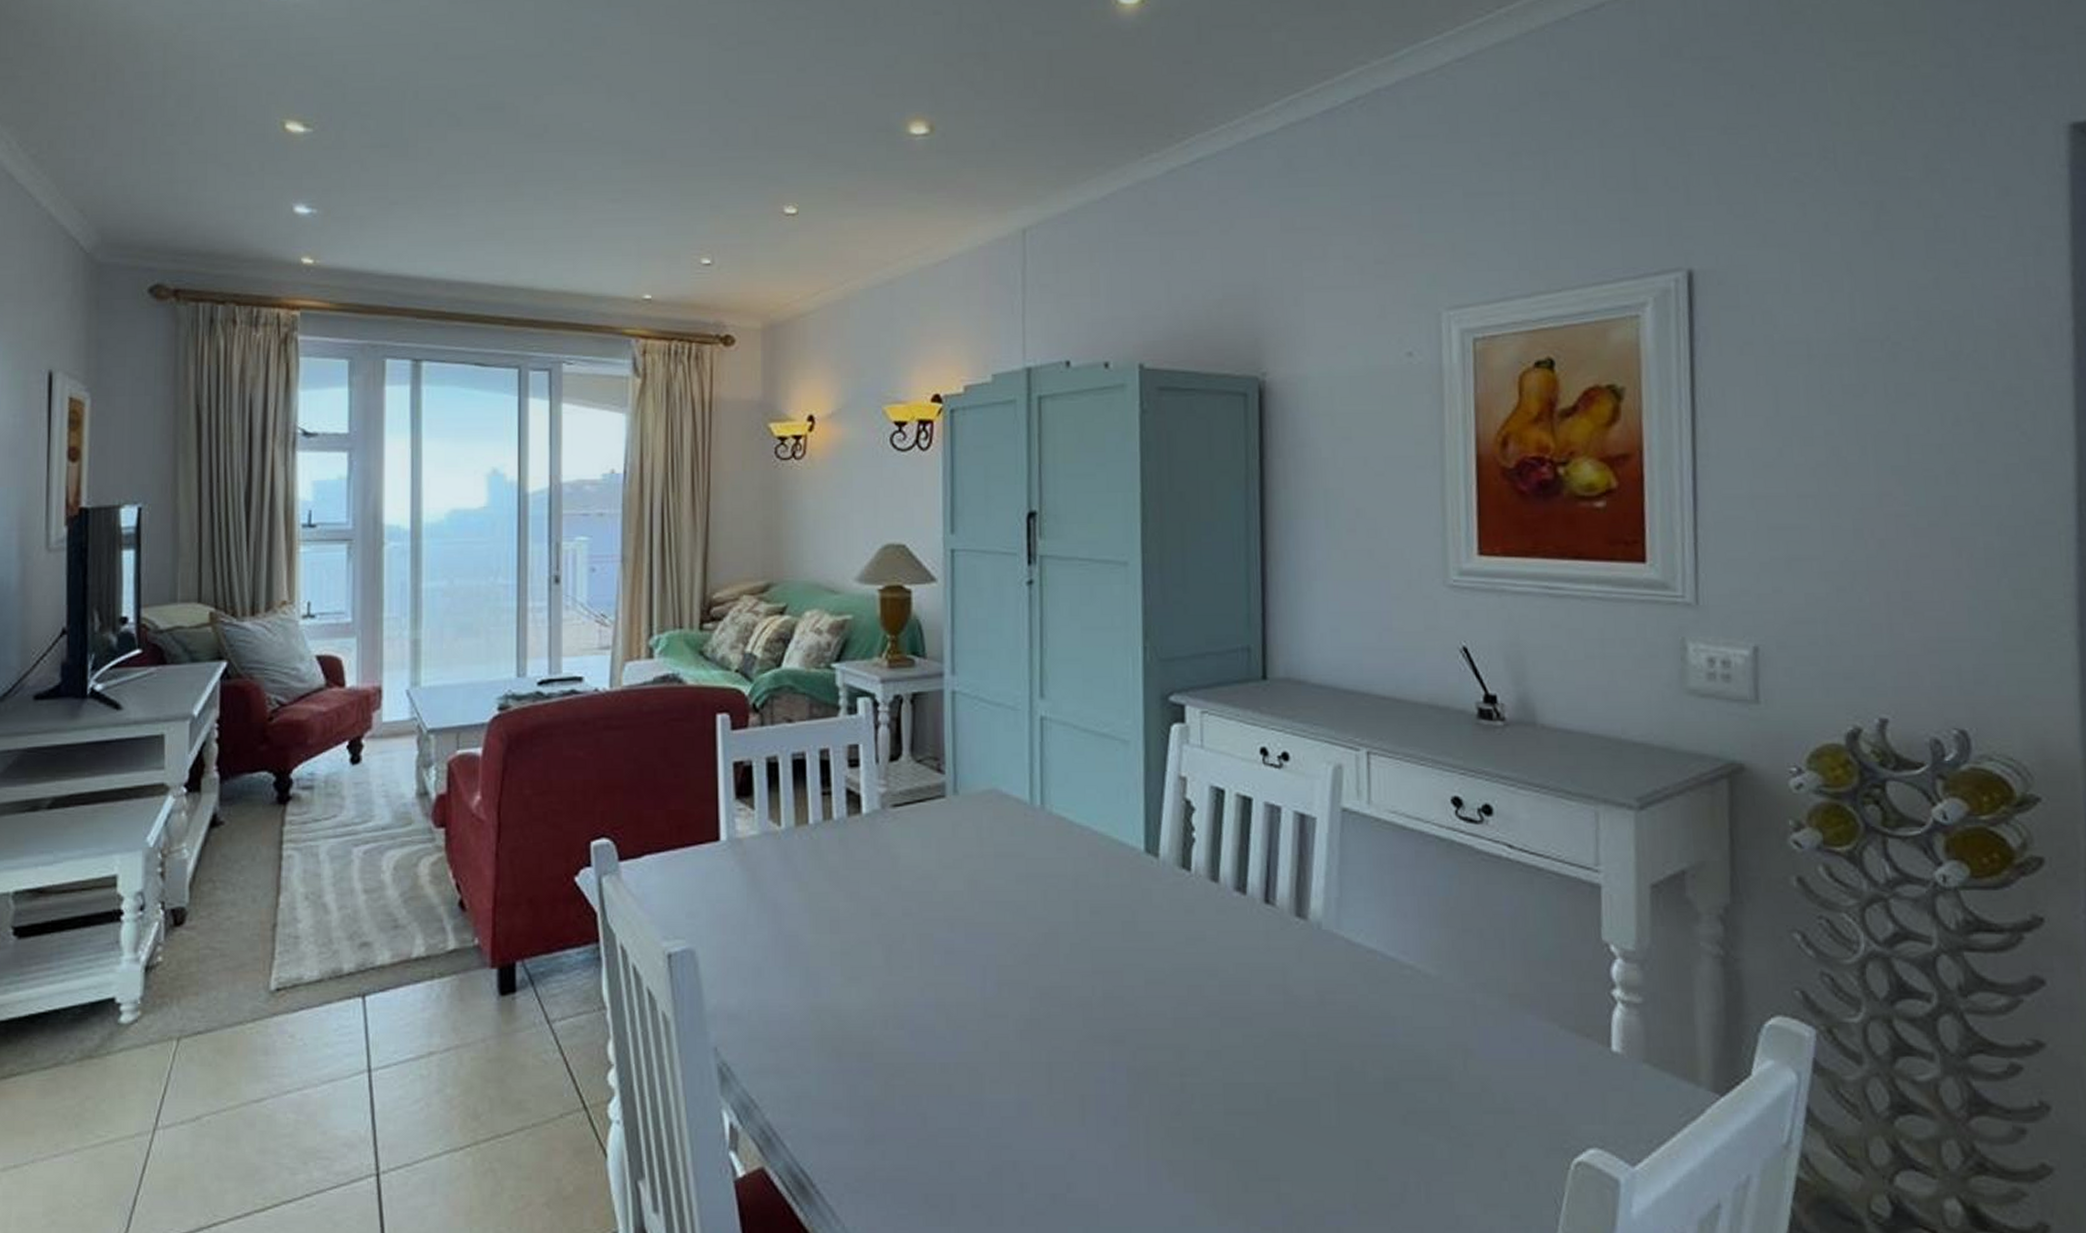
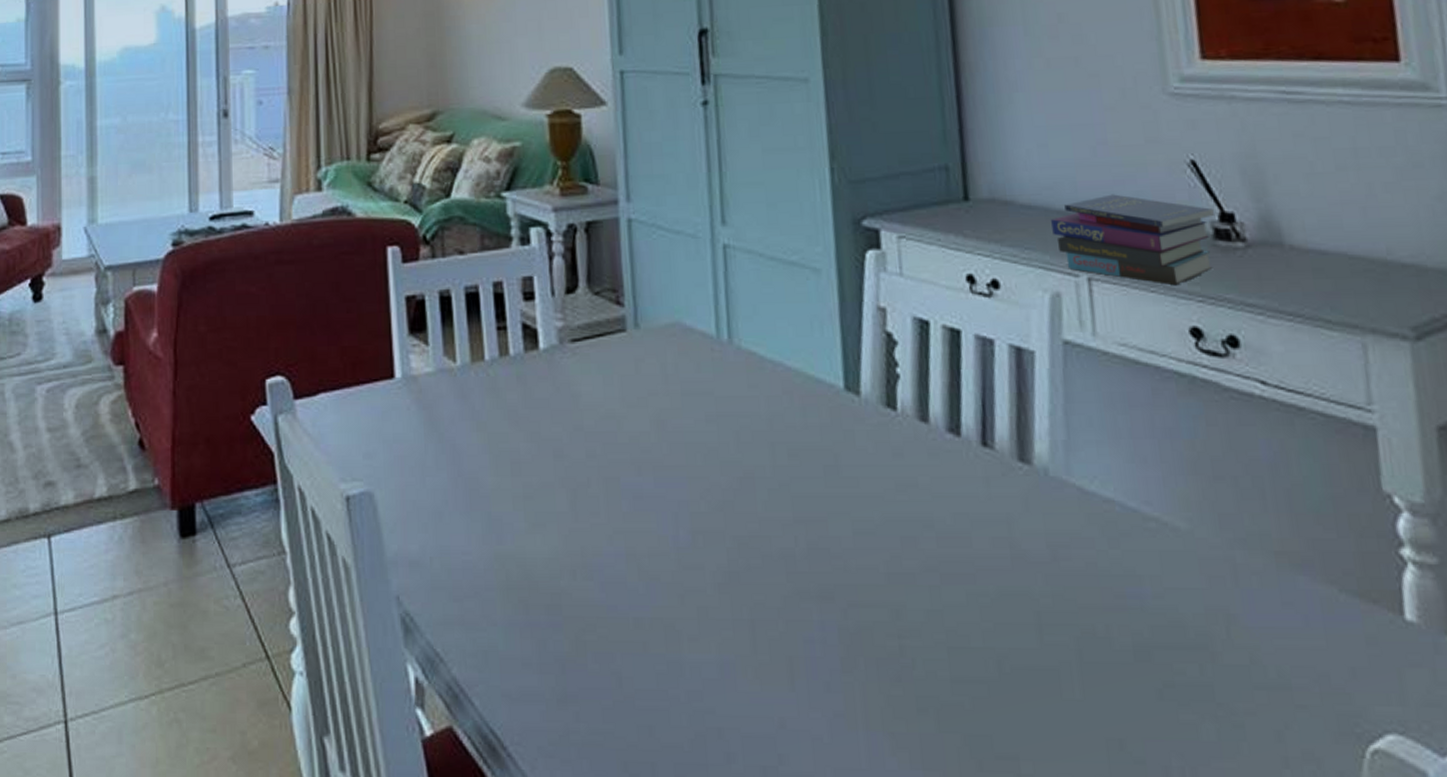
books: none [1338,676,1479,760] -> present [1051,194,1214,286]

